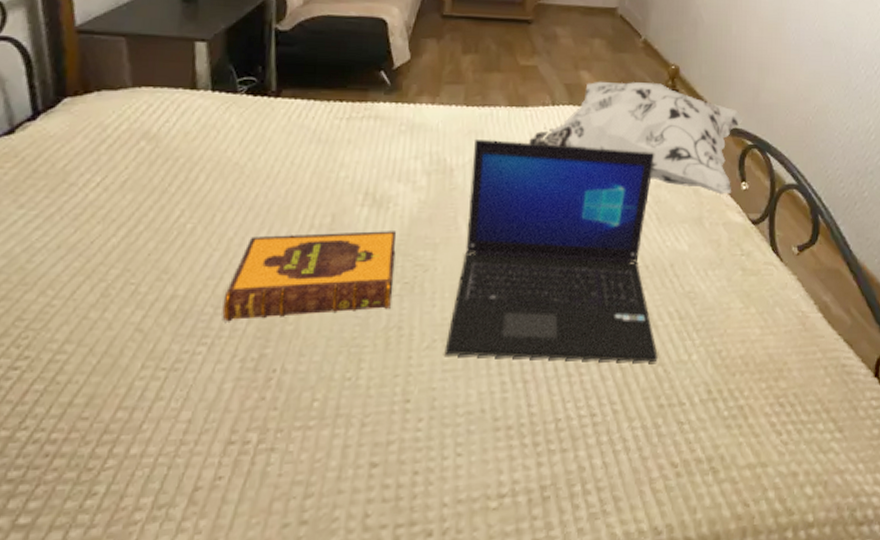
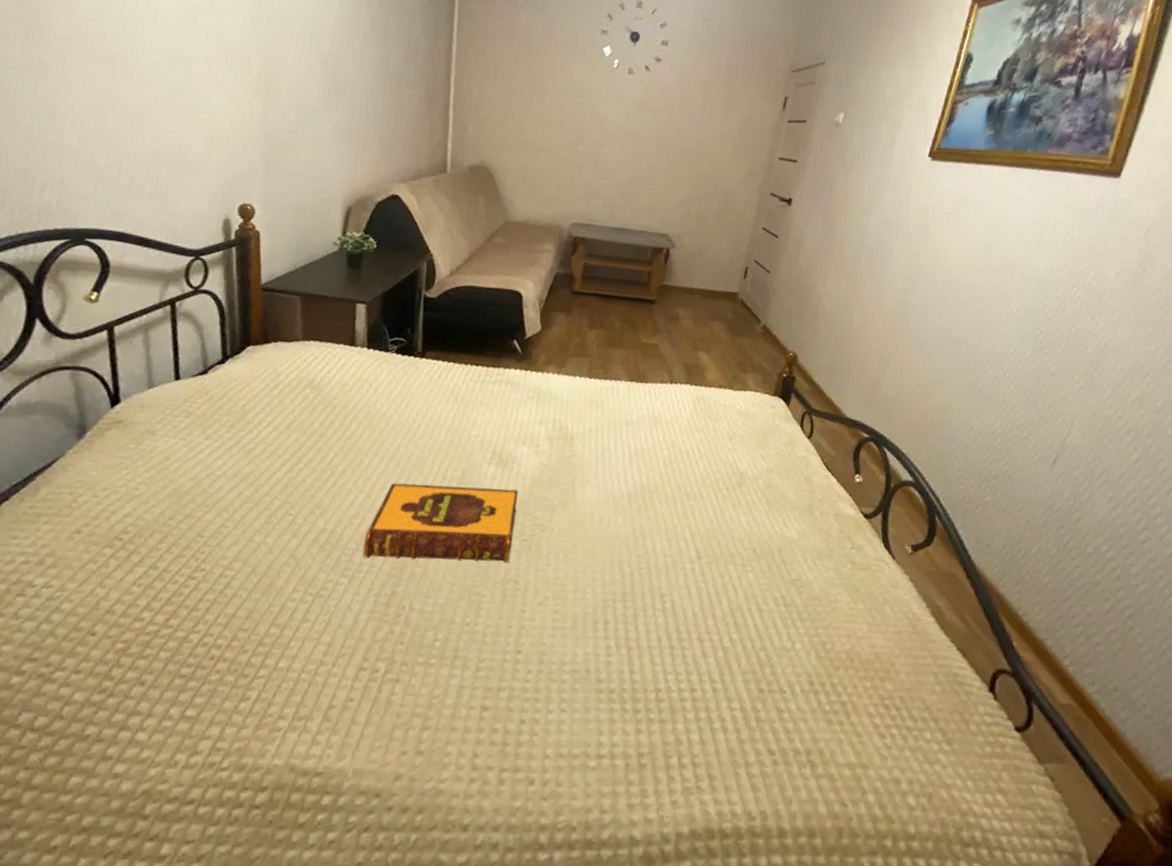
laptop: present [444,138,658,362] -> none [555,409,769,645]
decorative pillow: present [528,81,744,195] -> none [645,363,861,486]

